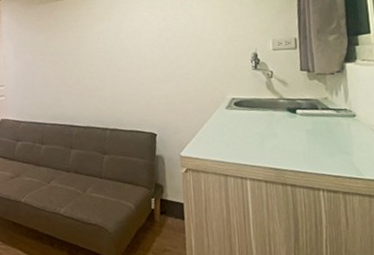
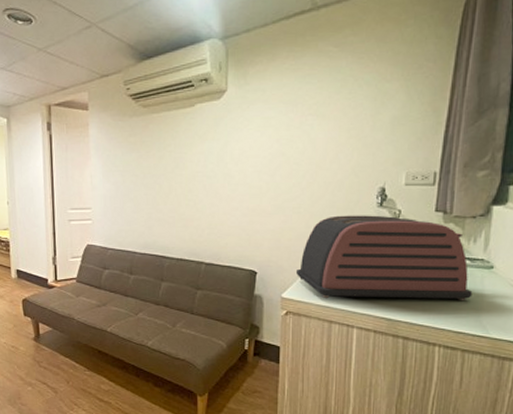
toaster: none [190,76,343,155] -> present [295,215,473,301]

